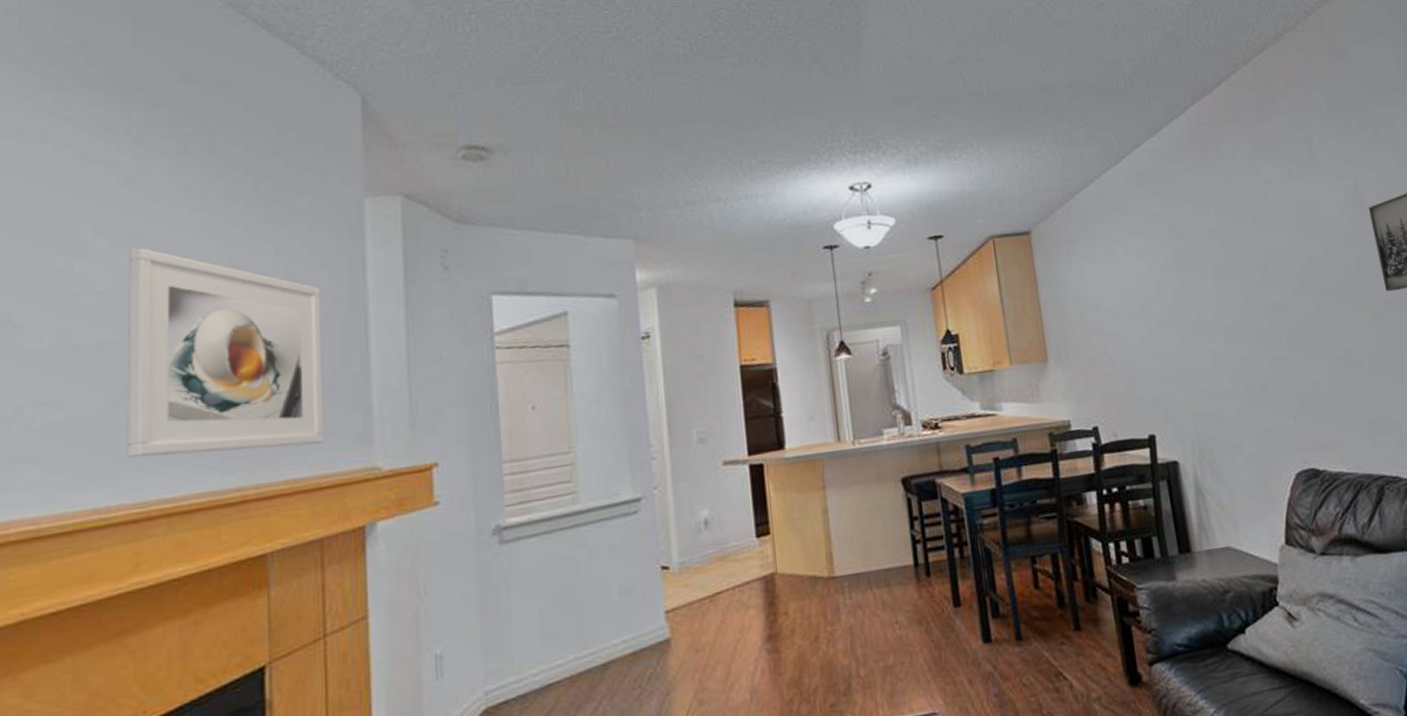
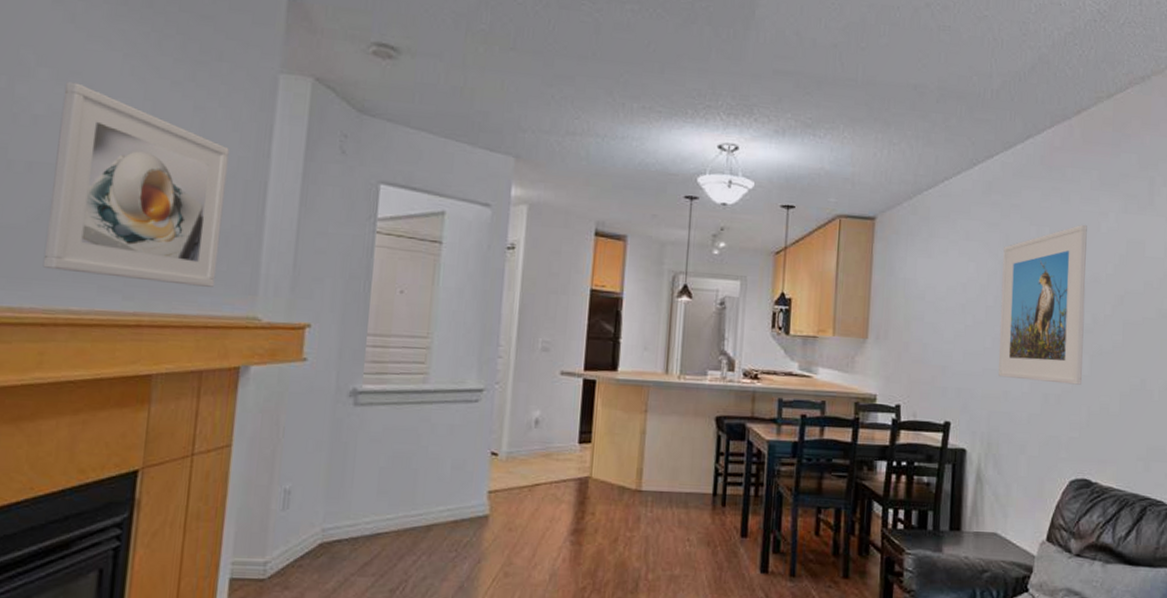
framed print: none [1171,197,1285,376] -> present [998,224,1087,385]

